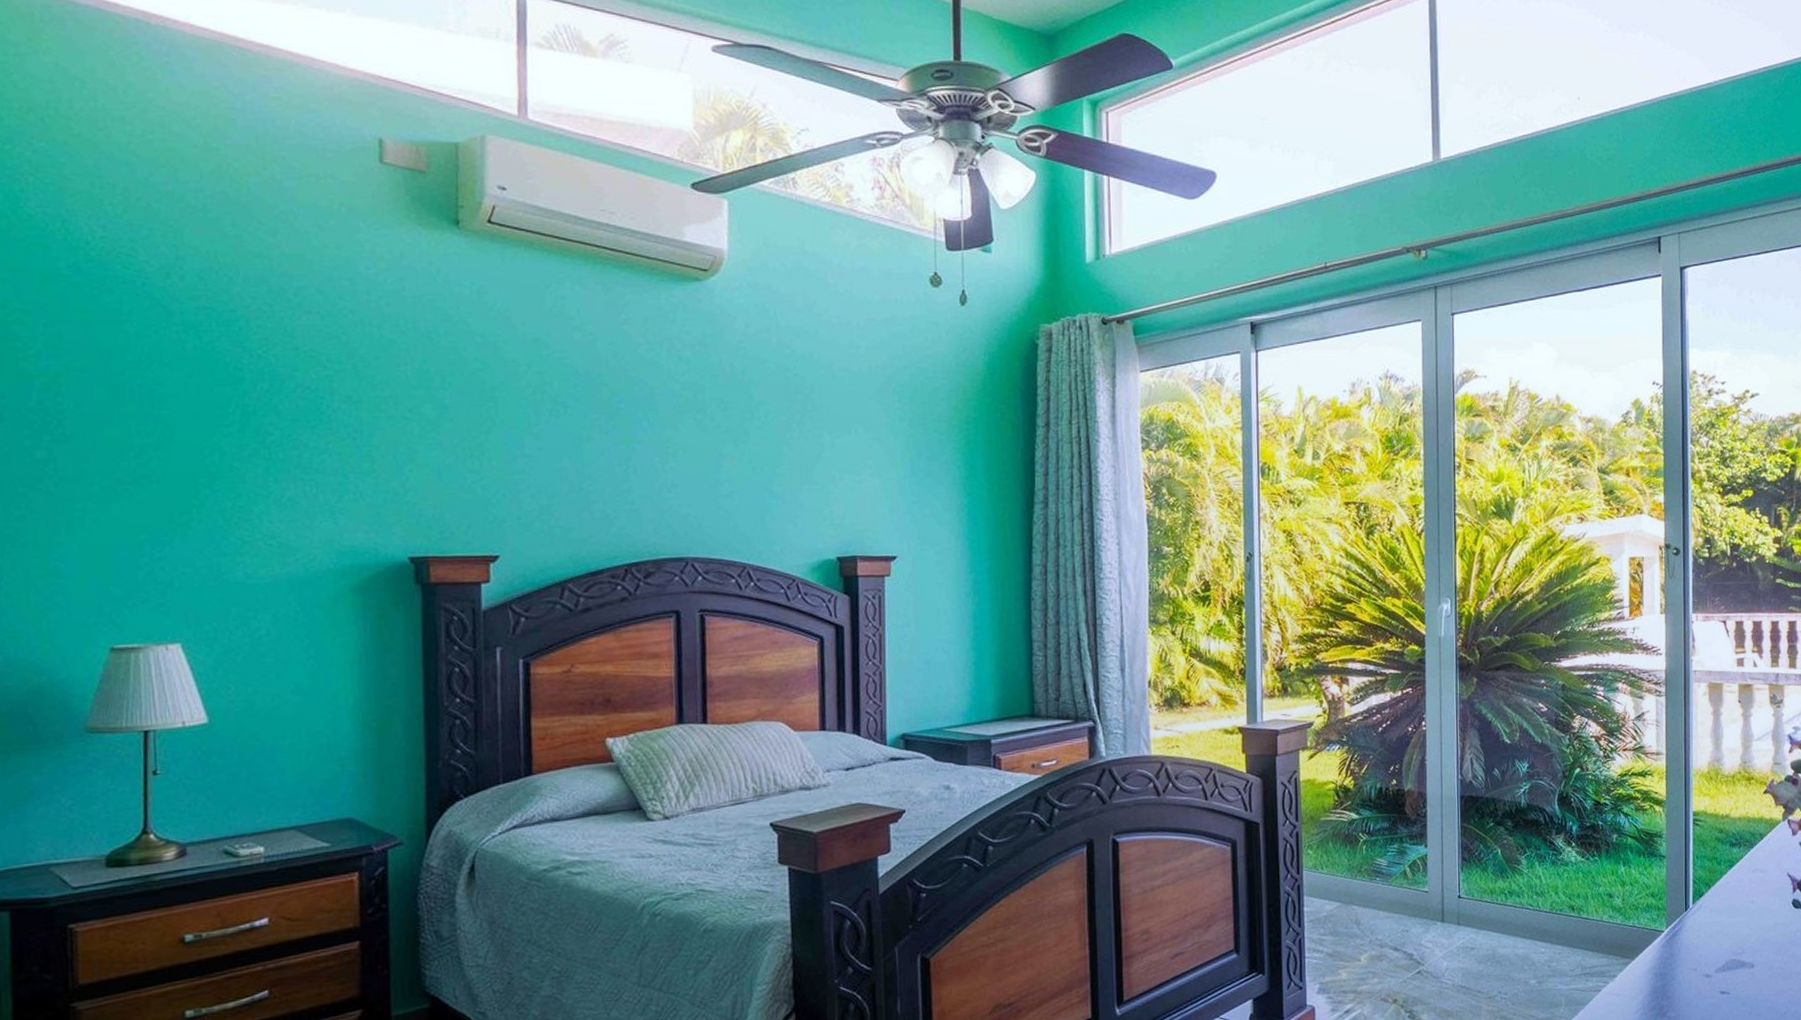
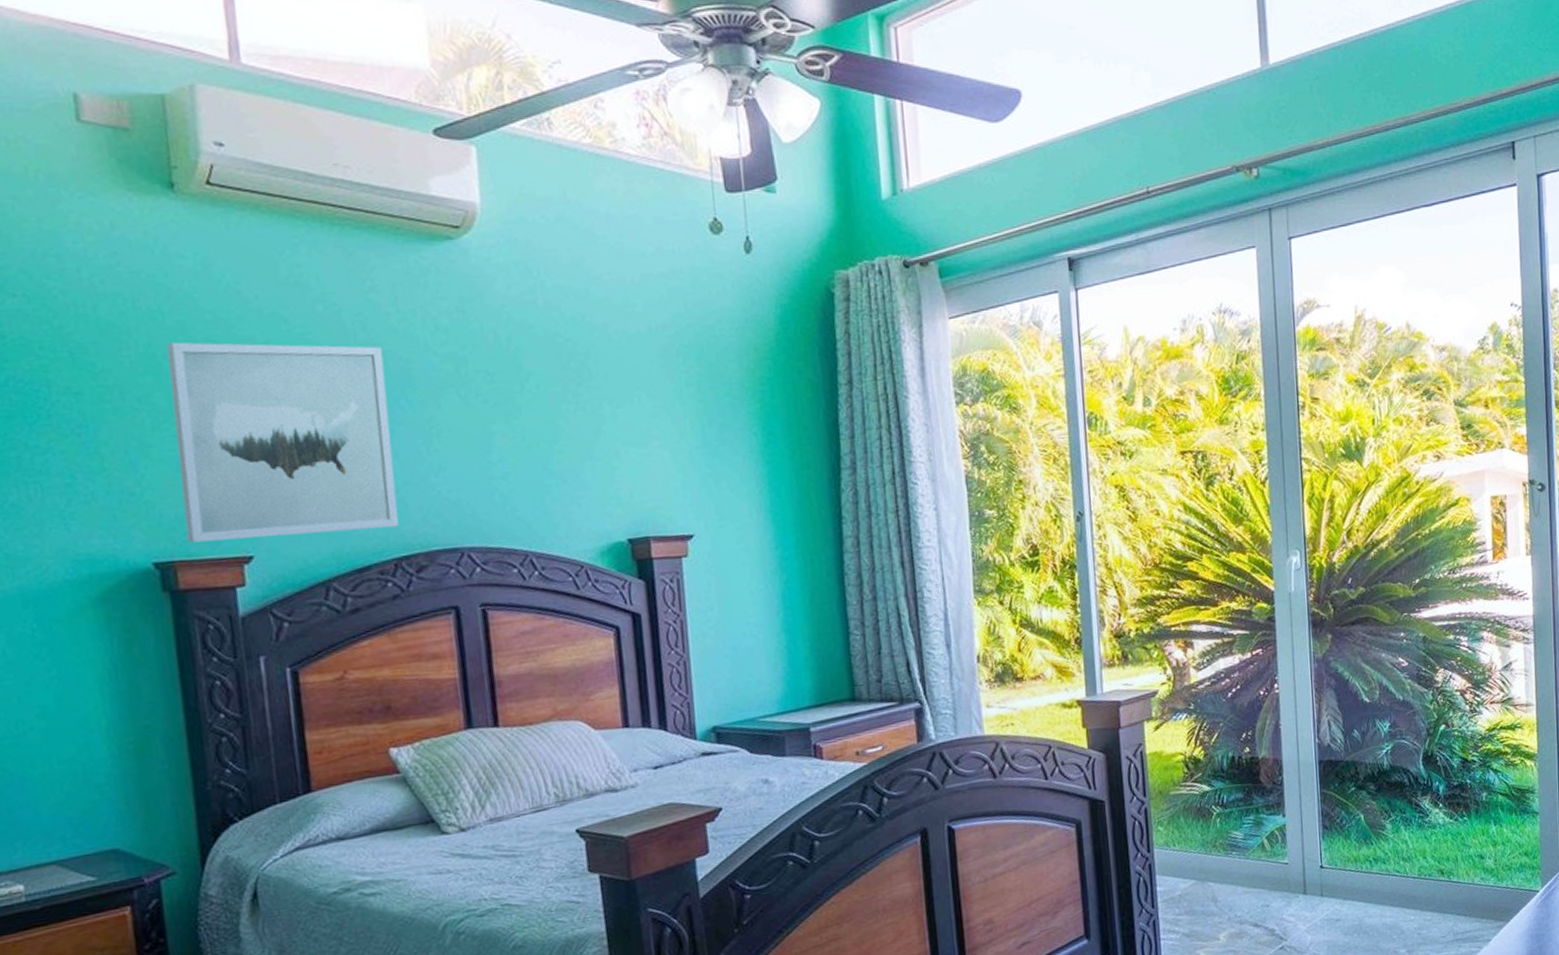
wall art: none [439,360,633,541] -> present [167,342,399,543]

